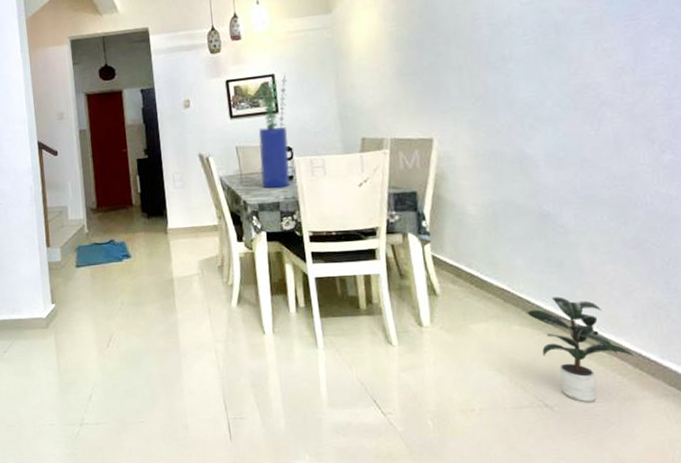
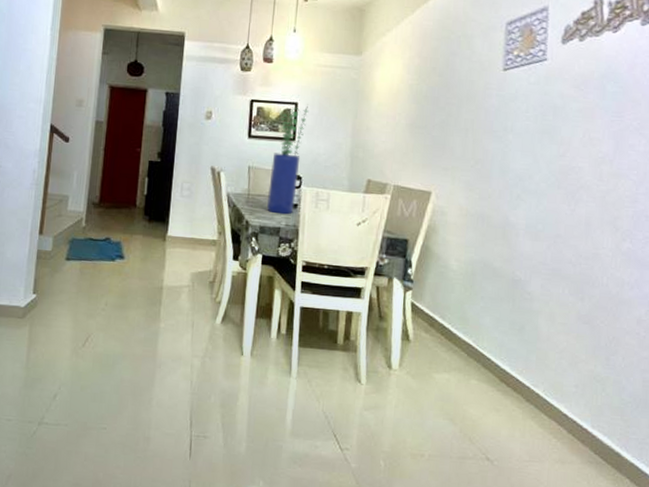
potted plant: present [525,297,634,403] -> none [484,358,570,461]

